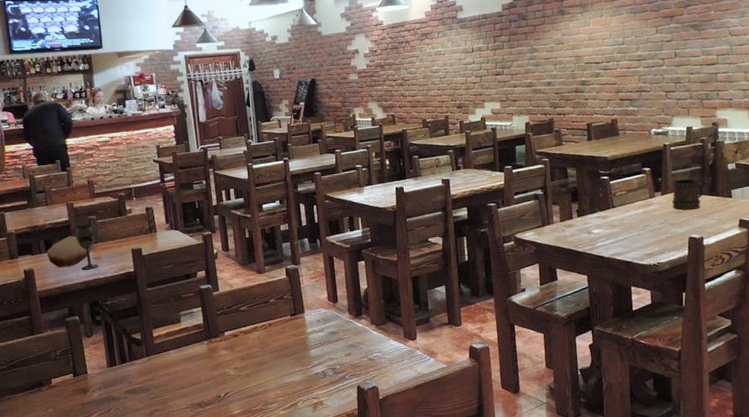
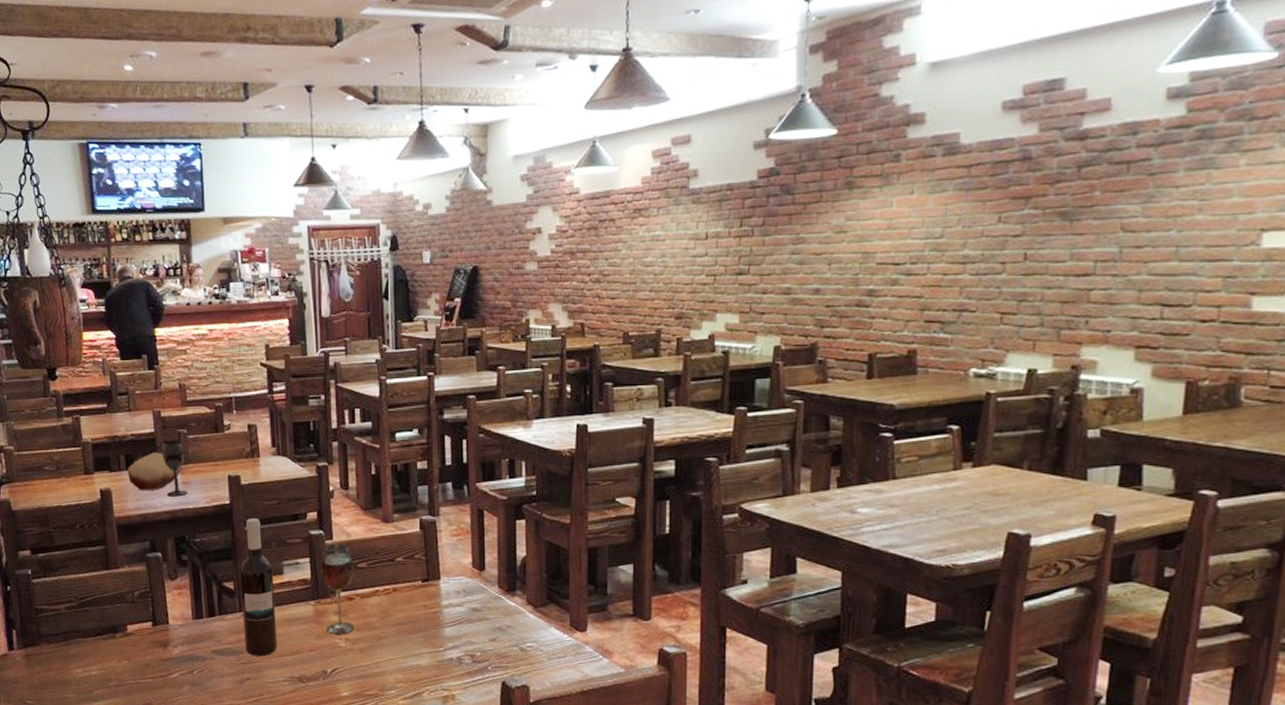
wine bottle: none [145,280,180,391] -> present [240,518,278,656]
wineglass: none [210,294,241,365] -> present [320,545,355,634]
beer mug: present [671,178,703,210] -> none [987,446,1041,492]

